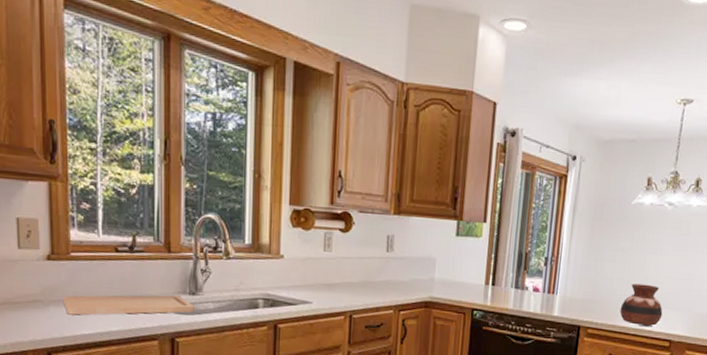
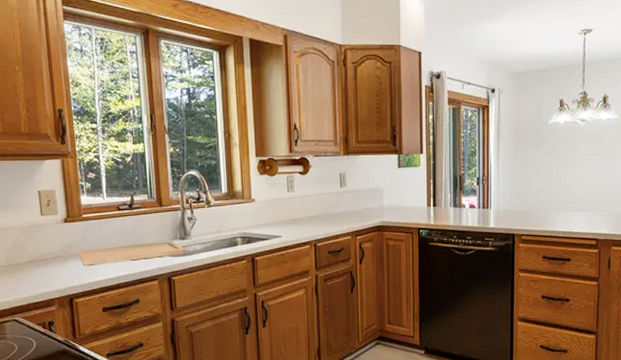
vase: present [619,283,663,326] -> none [548,192,587,228]

